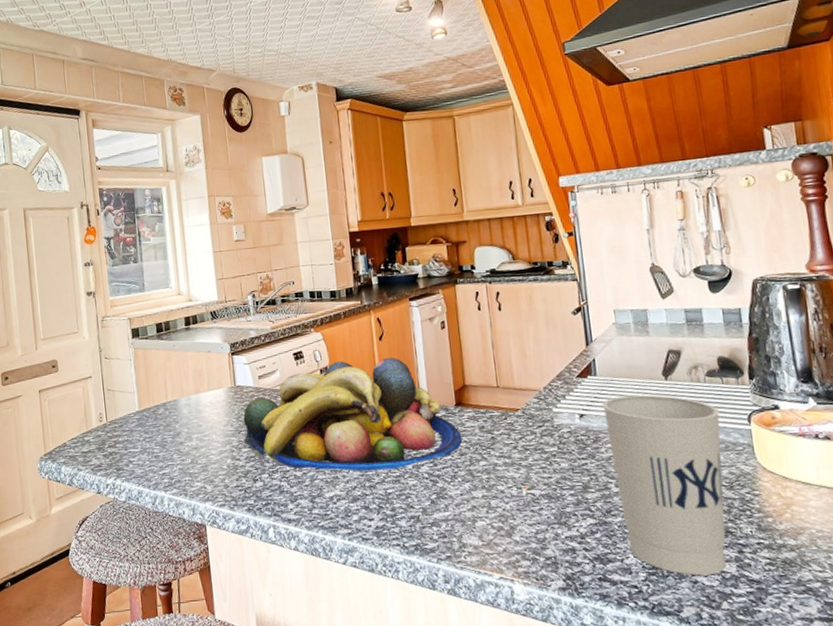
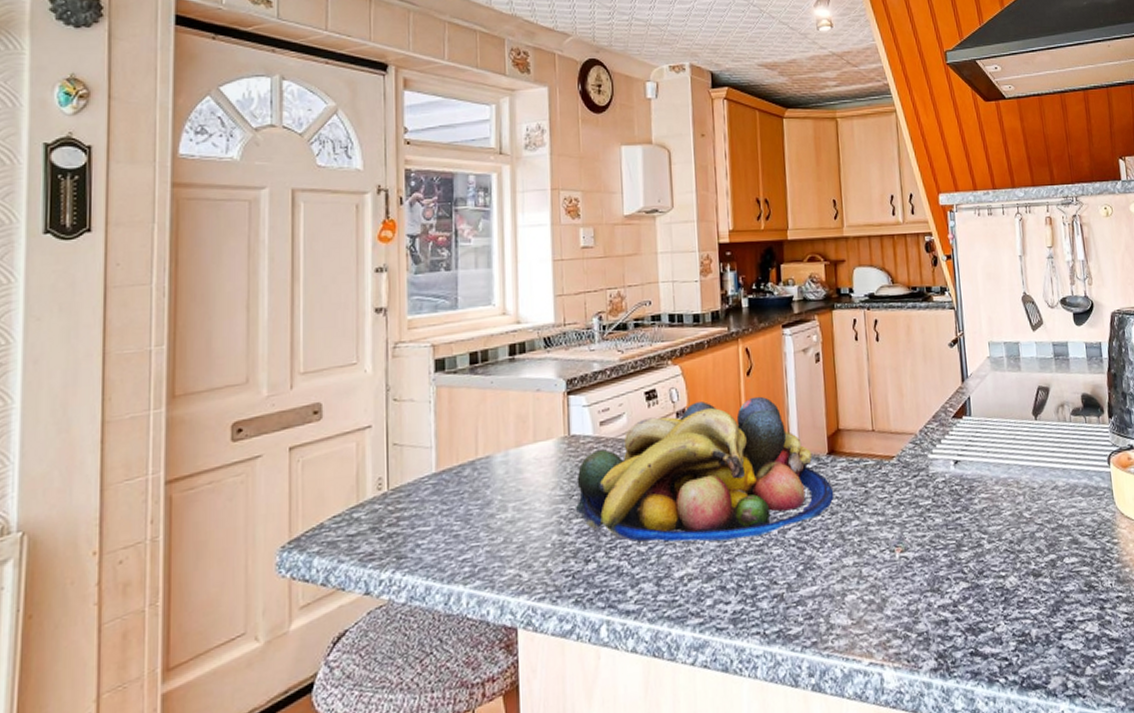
cup: present [602,395,727,576] -> none [976,436,1090,640]

